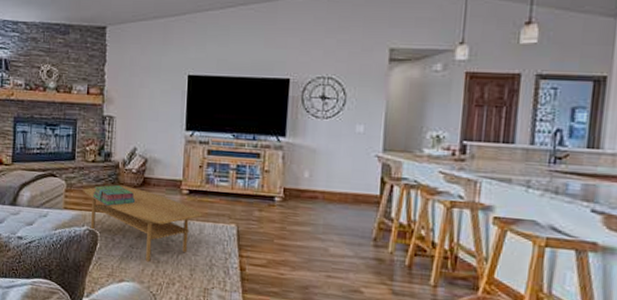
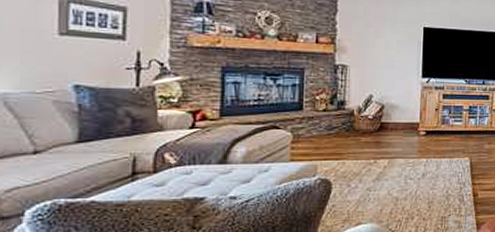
coffee table: present [83,184,203,262] -> none [313,131,440,202]
stack of books: present [92,185,136,206] -> none [324,132,373,153]

